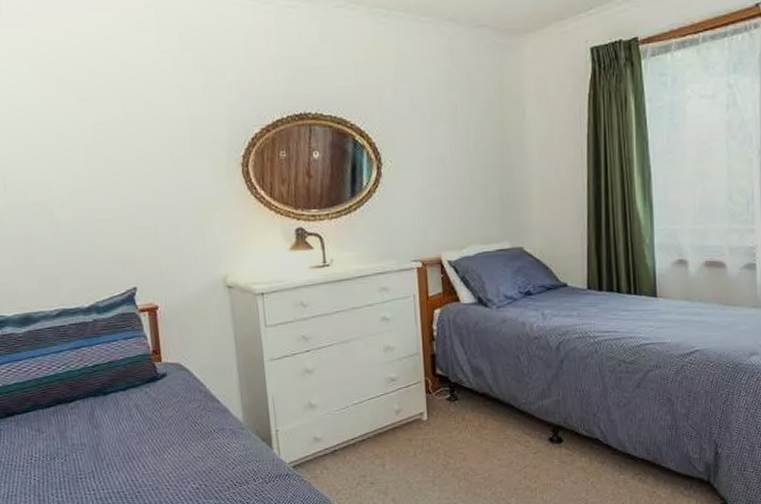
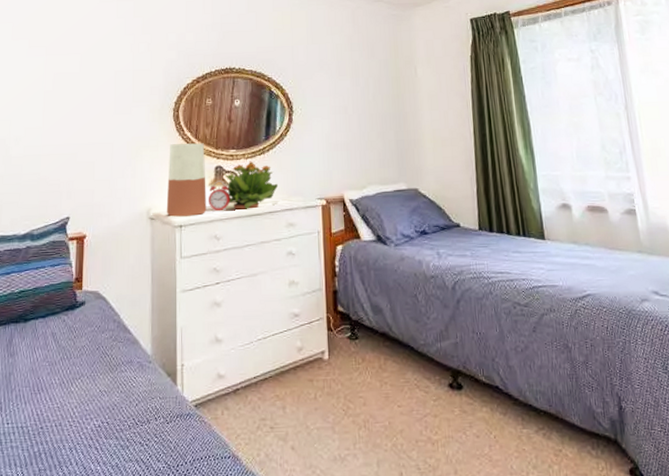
vase: none [241,202,290,284] -> present [166,143,206,217]
alarm clock: none [290,244,316,278] -> present [208,181,231,212]
potted flower: none [306,221,368,275] -> present [223,161,278,210]

